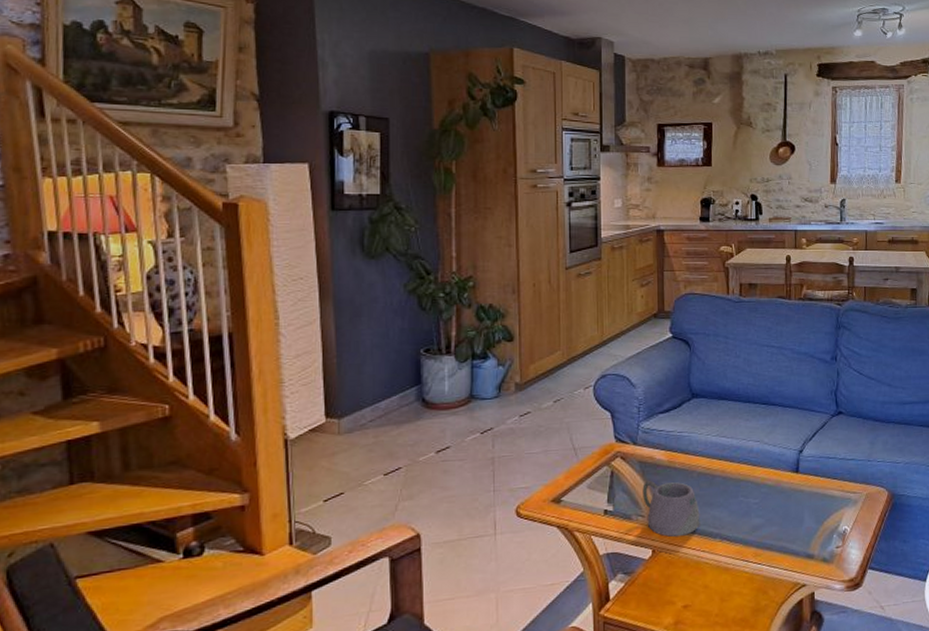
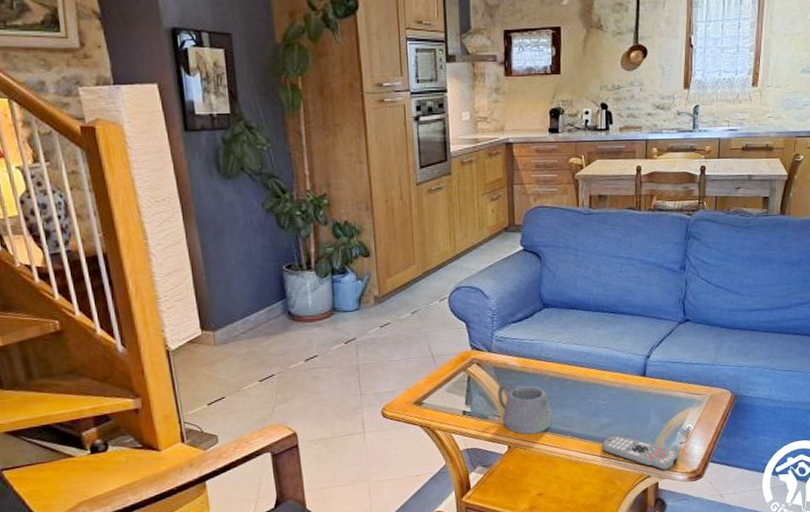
remote control: none [753,538,836,580] -> present [601,435,679,471]

